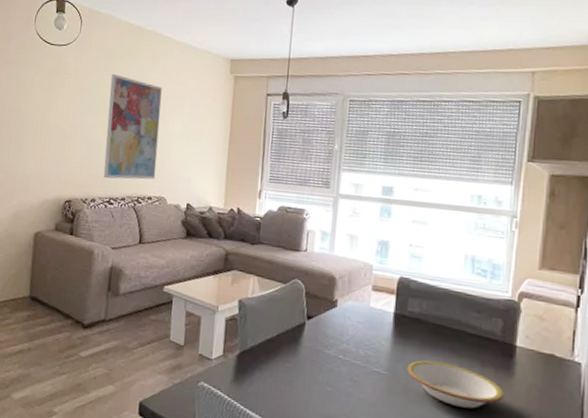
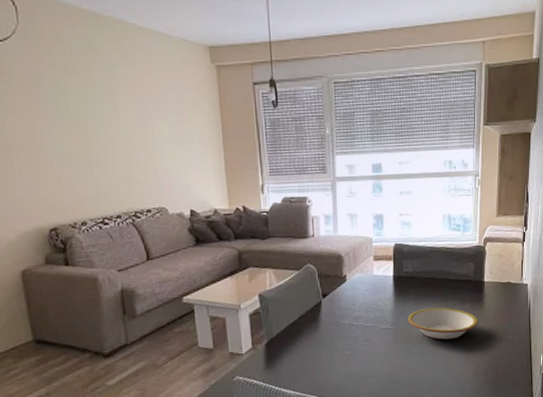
wall art: present [103,74,162,180] -> none [72,74,151,198]

